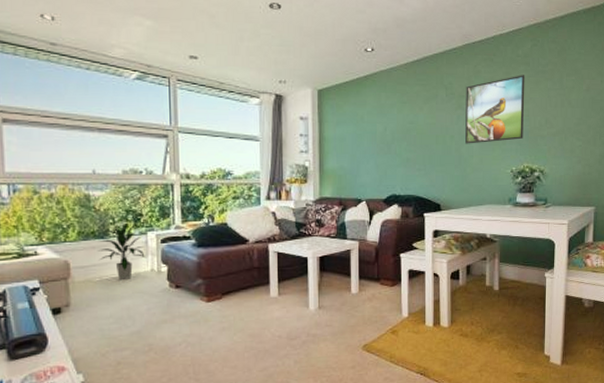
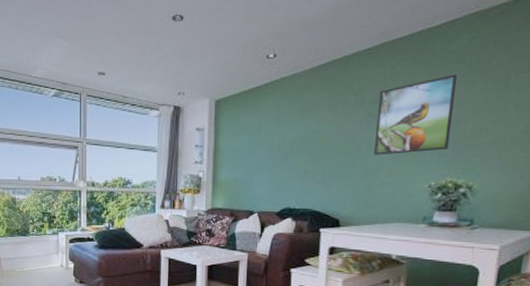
indoor plant: present [98,224,145,279] -> none [21,224,56,272]

